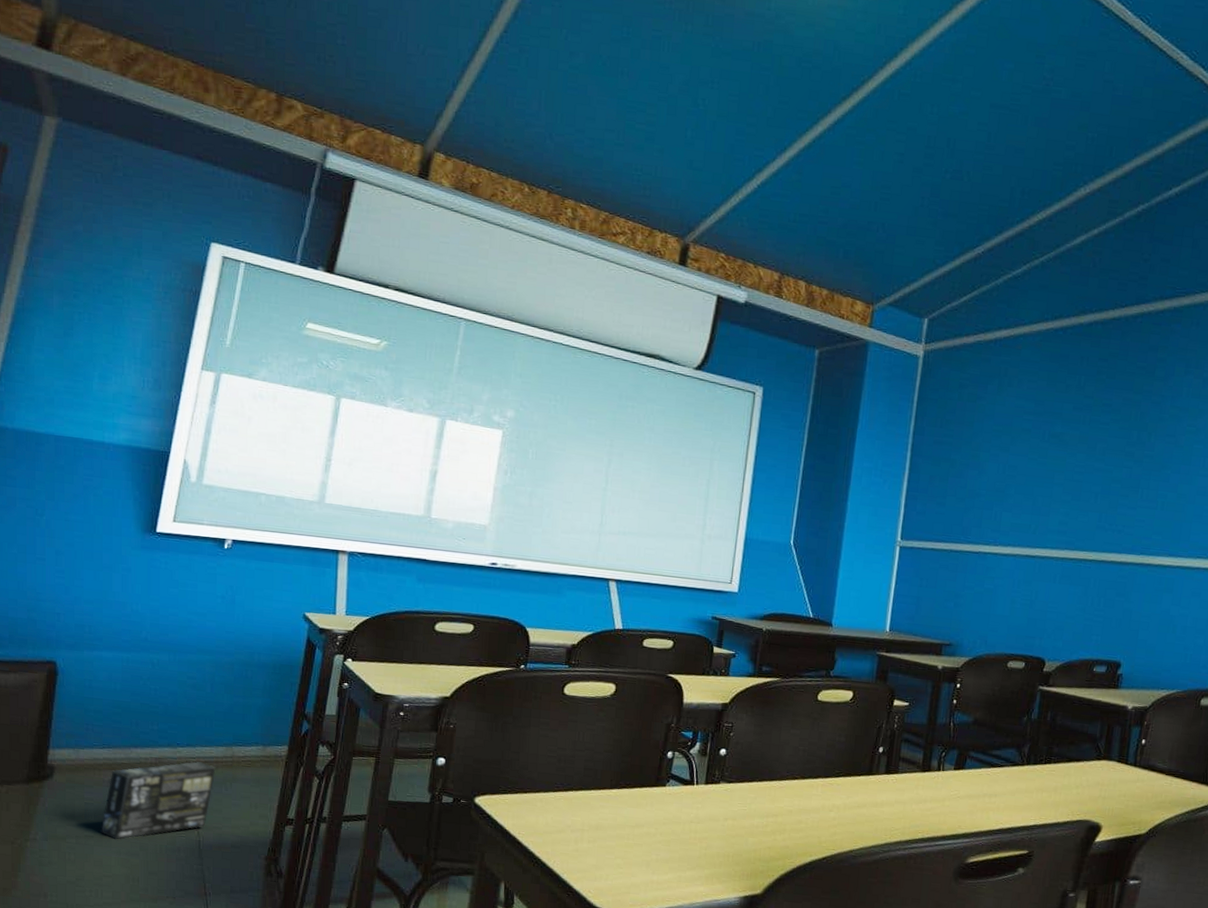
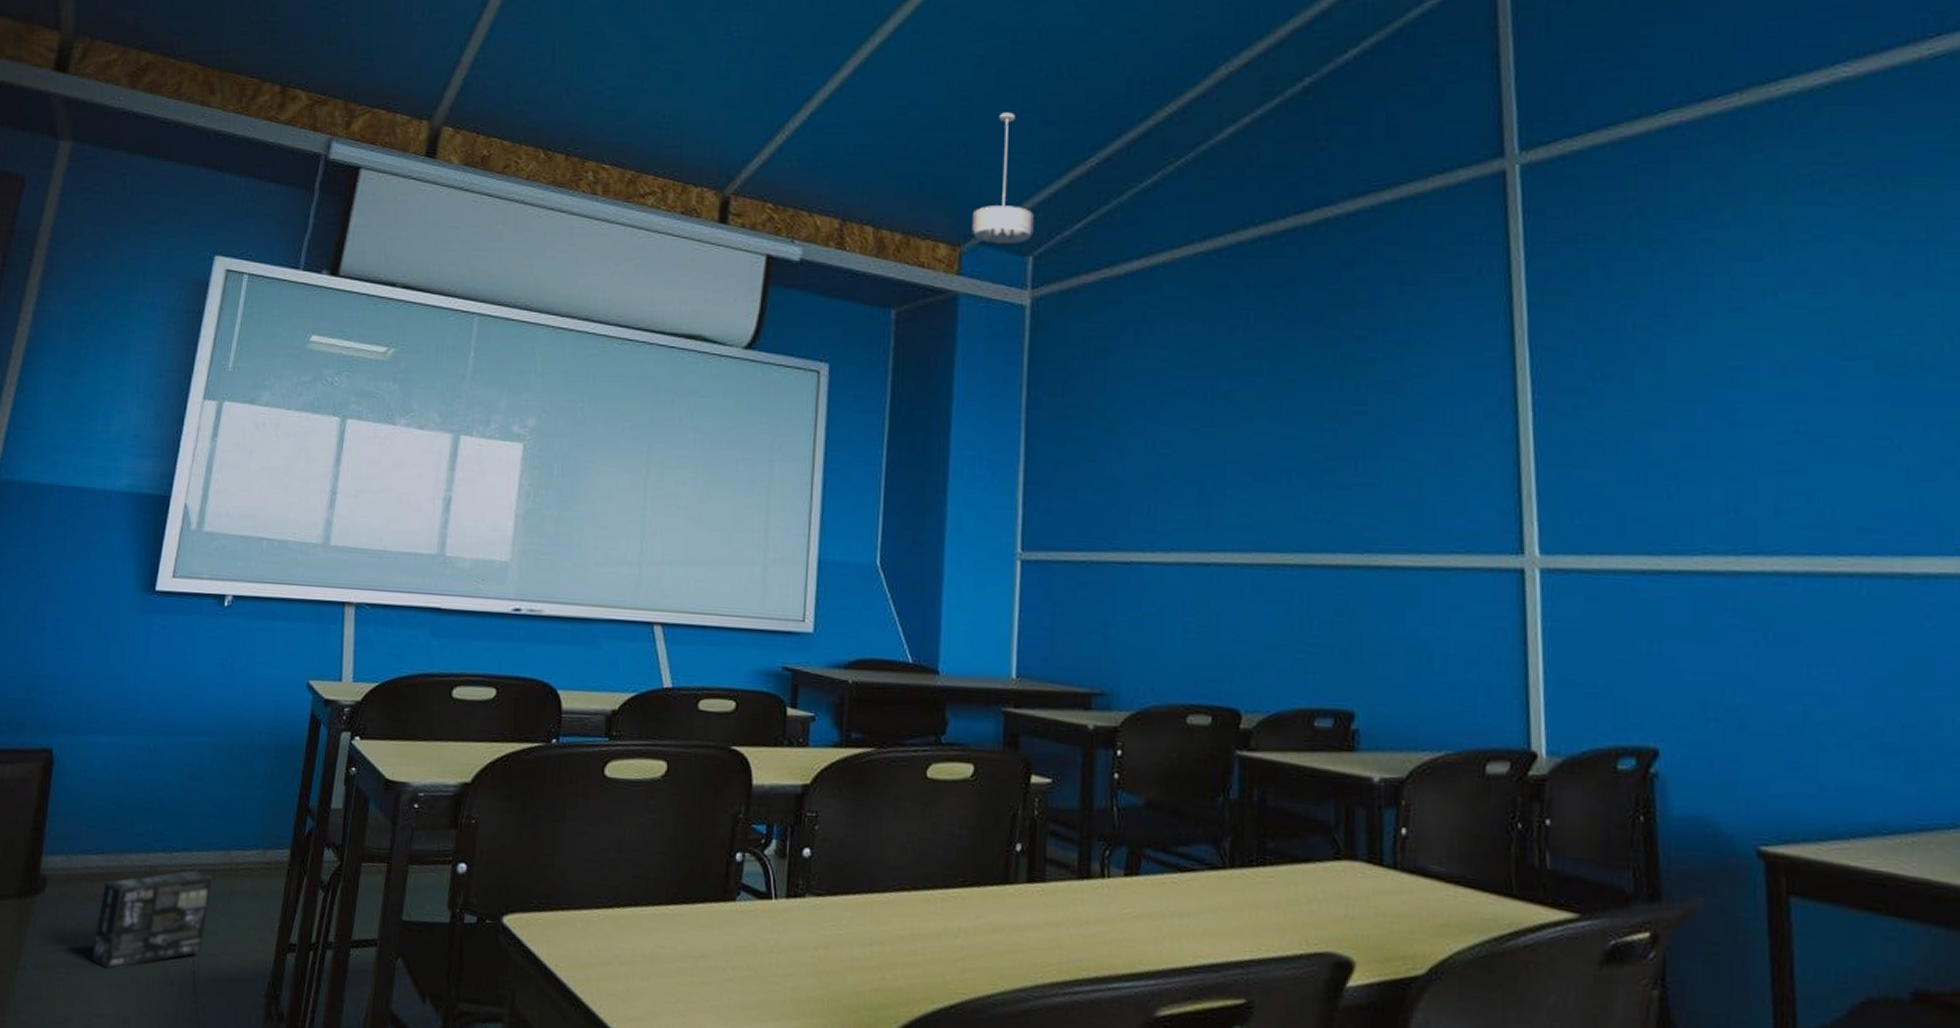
ceiling light fixture: none [883,202,932,308] -> present [971,112,1034,244]

